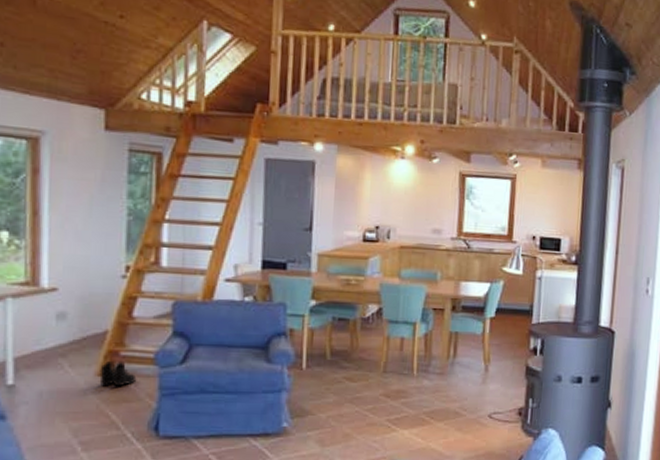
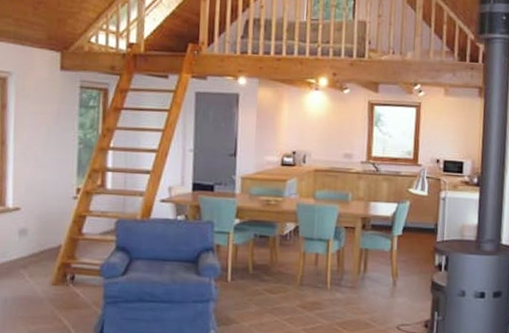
boots: present [99,362,137,387] -> none [54,273,85,295]

